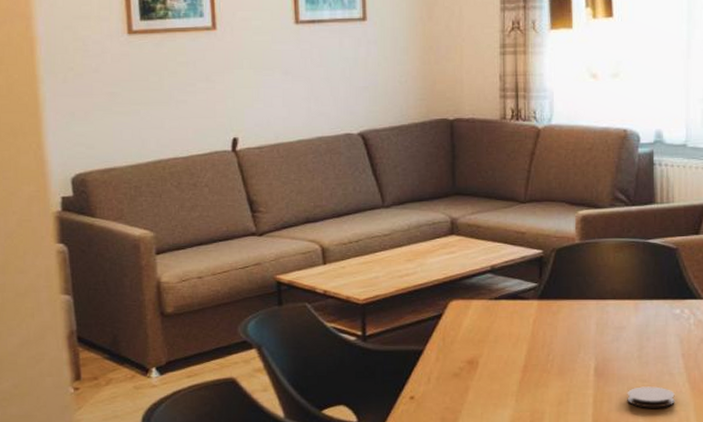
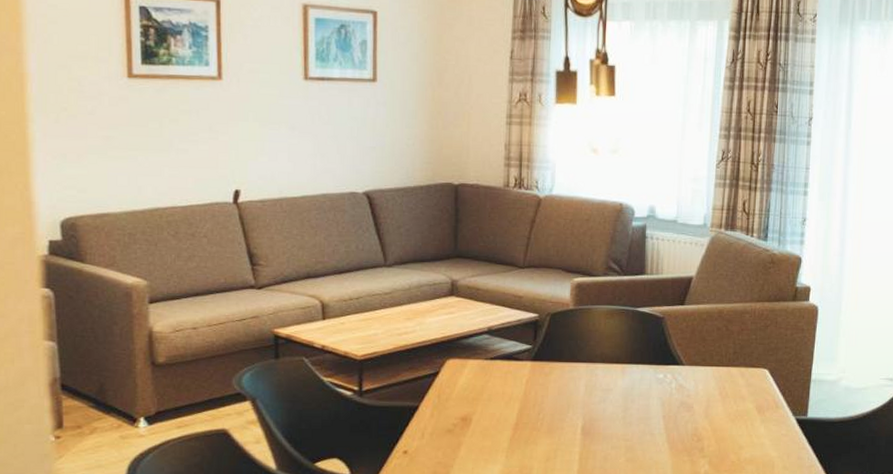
coaster: present [627,386,675,408] -> none [610,445,655,466]

